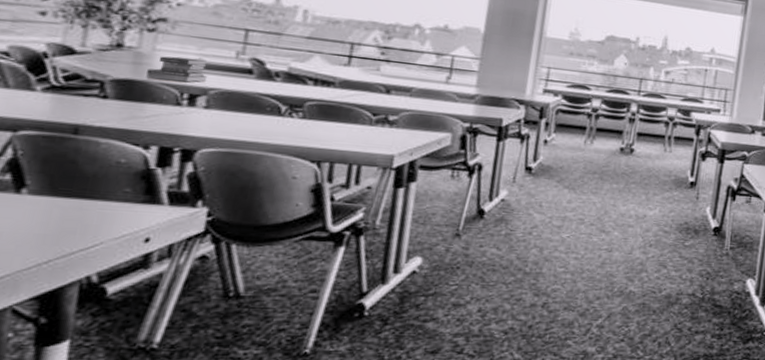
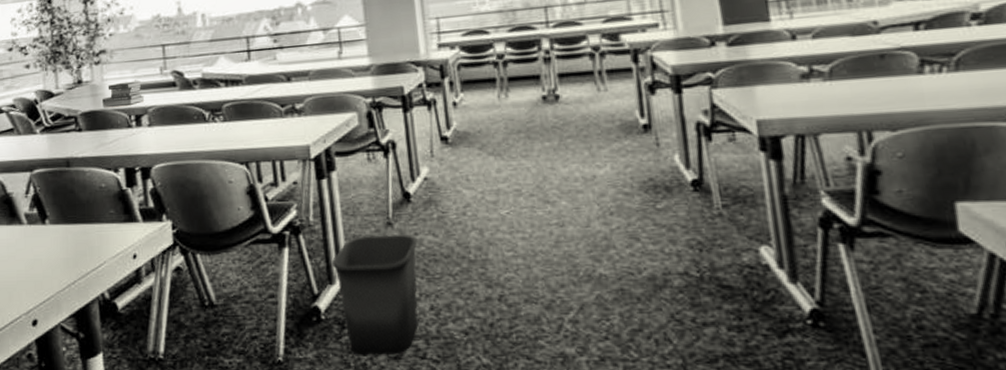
waste bin: none [388,243,482,350] -> present [331,234,418,355]

